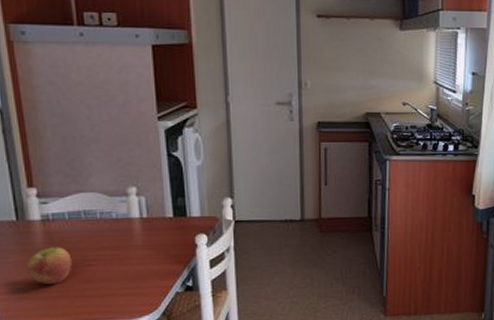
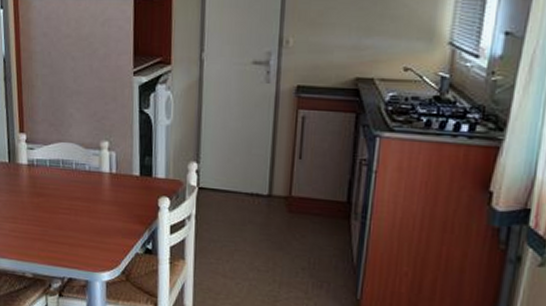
apple: present [26,246,72,284] -> none [13,191,49,226]

